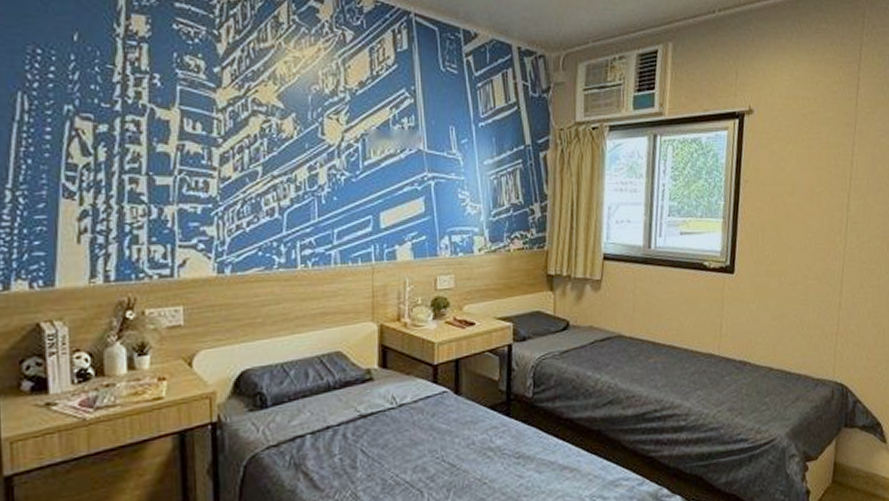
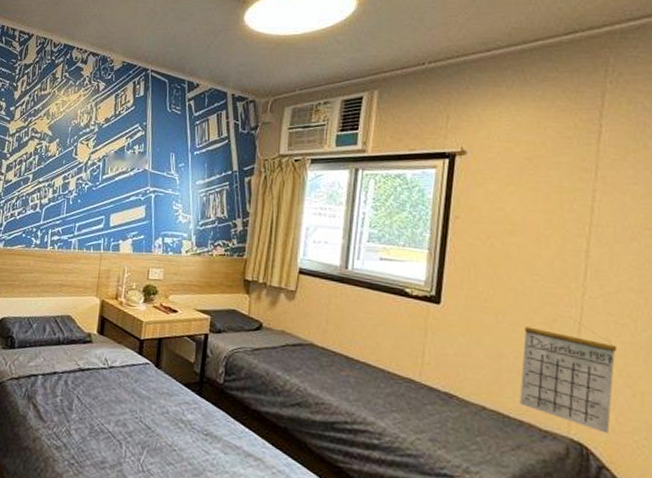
calendar: none [798,270,868,371] -> present [519,318,618,433]

